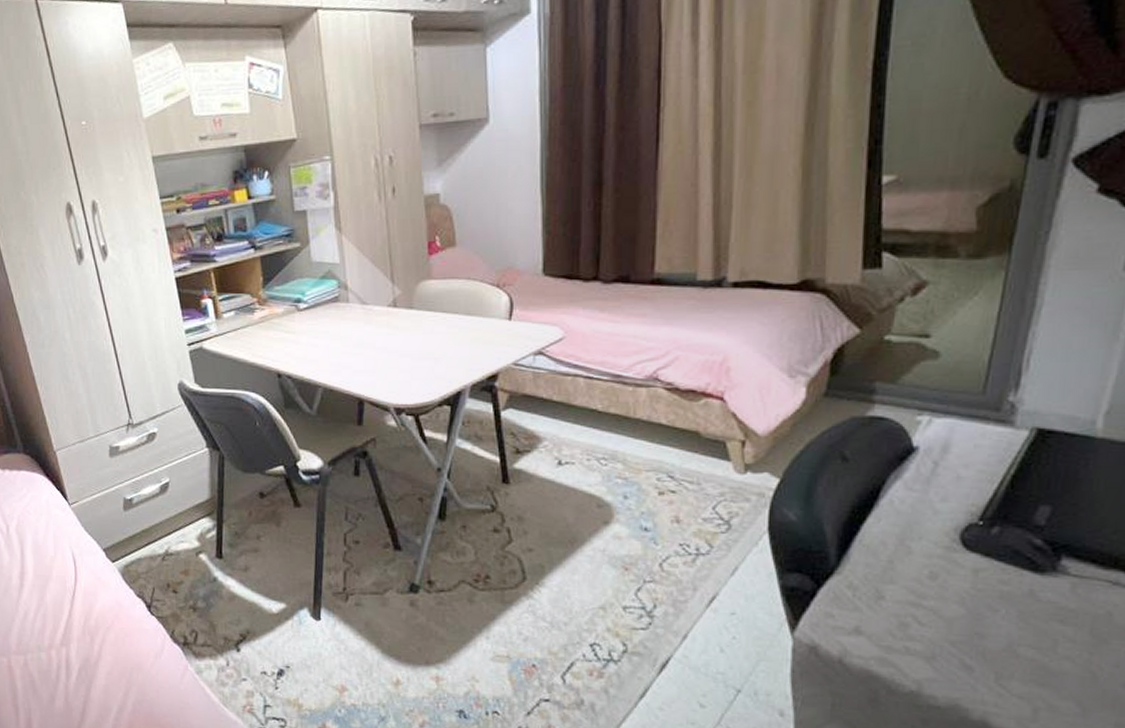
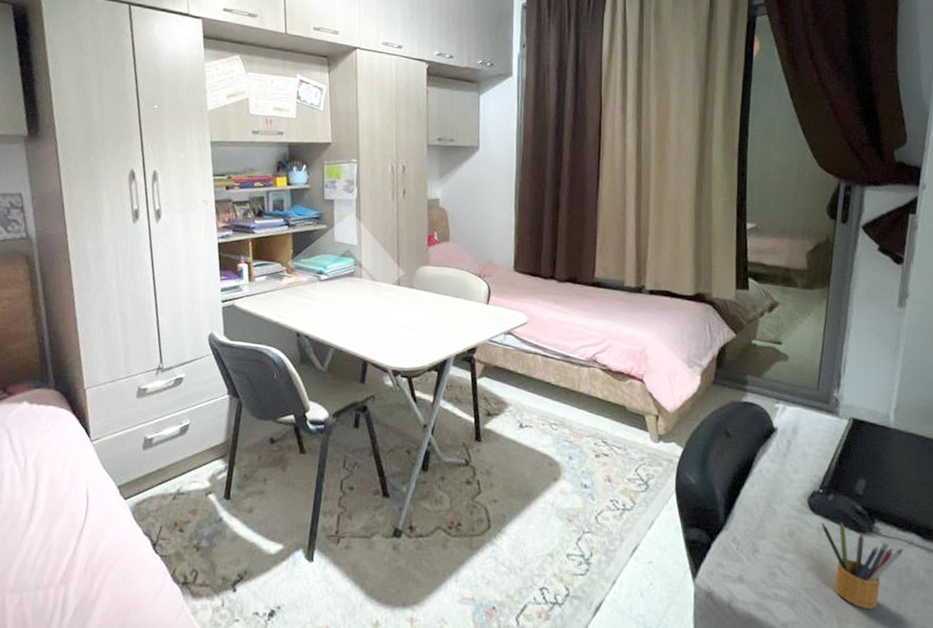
pencil box: none [978,559,1104,664] -> present [821,521,904,609]

